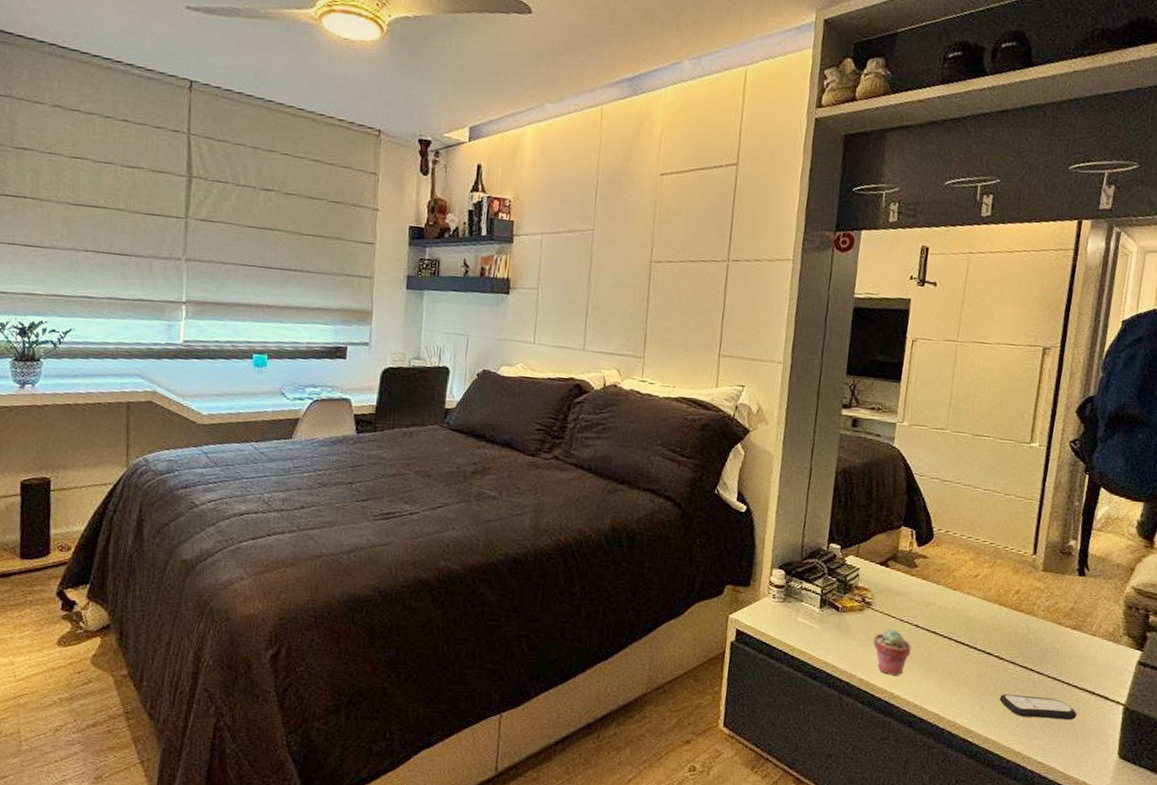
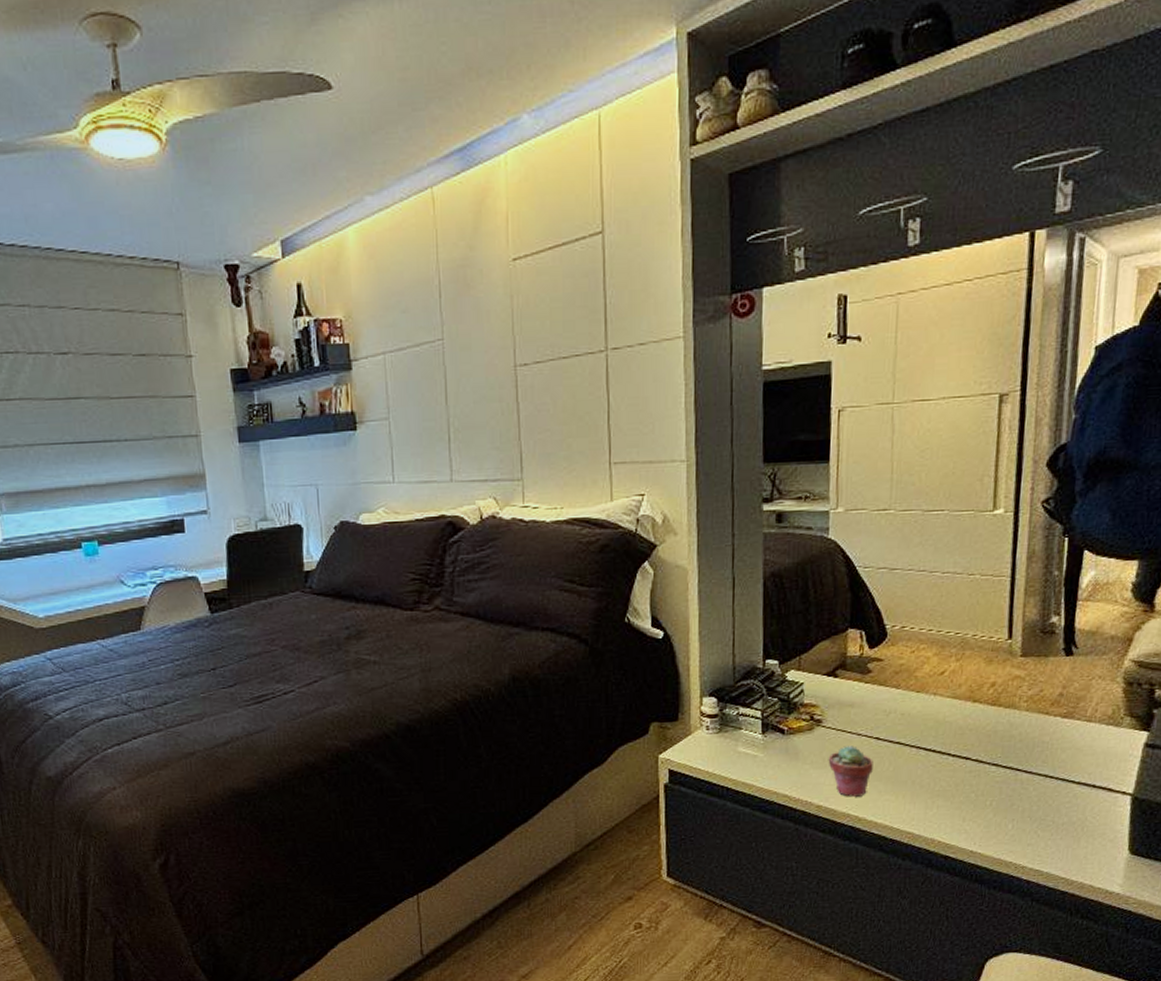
remote control: present [999,693,1077,720] -> none [982,798,1077,823]

